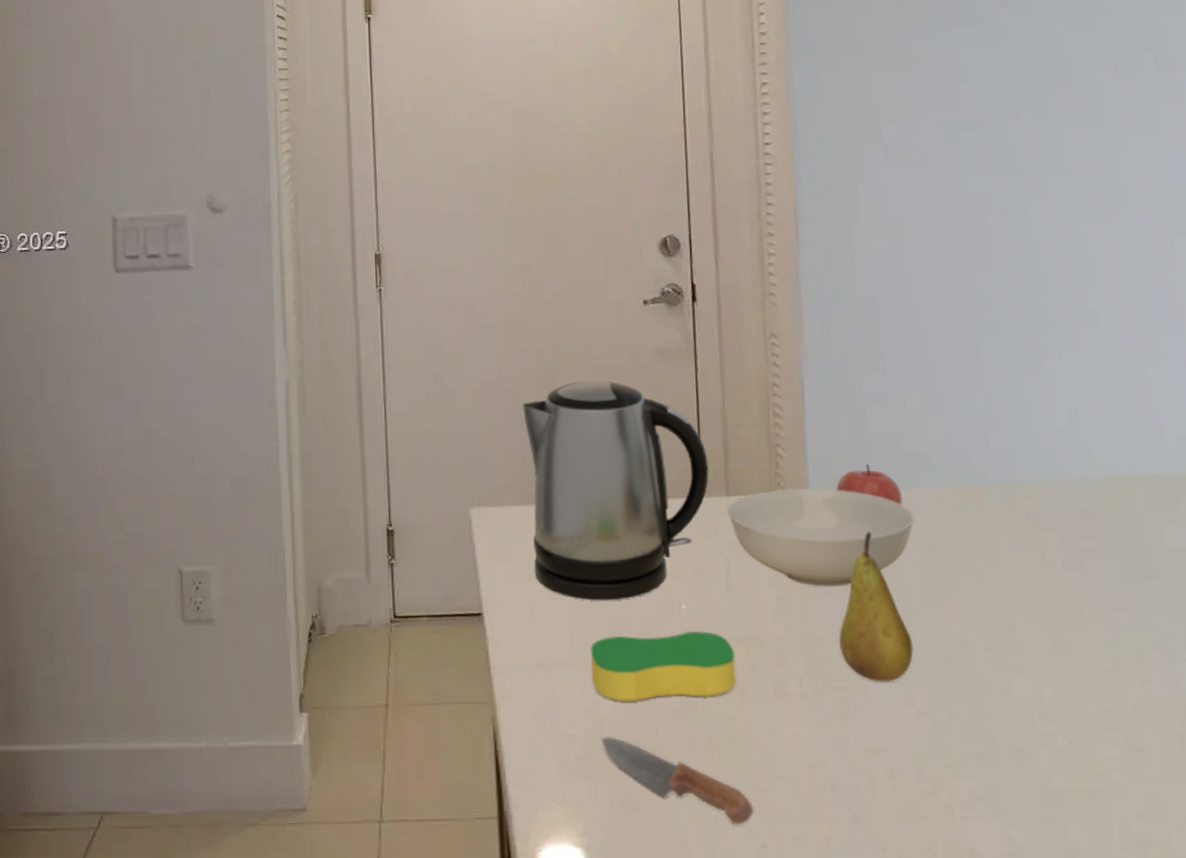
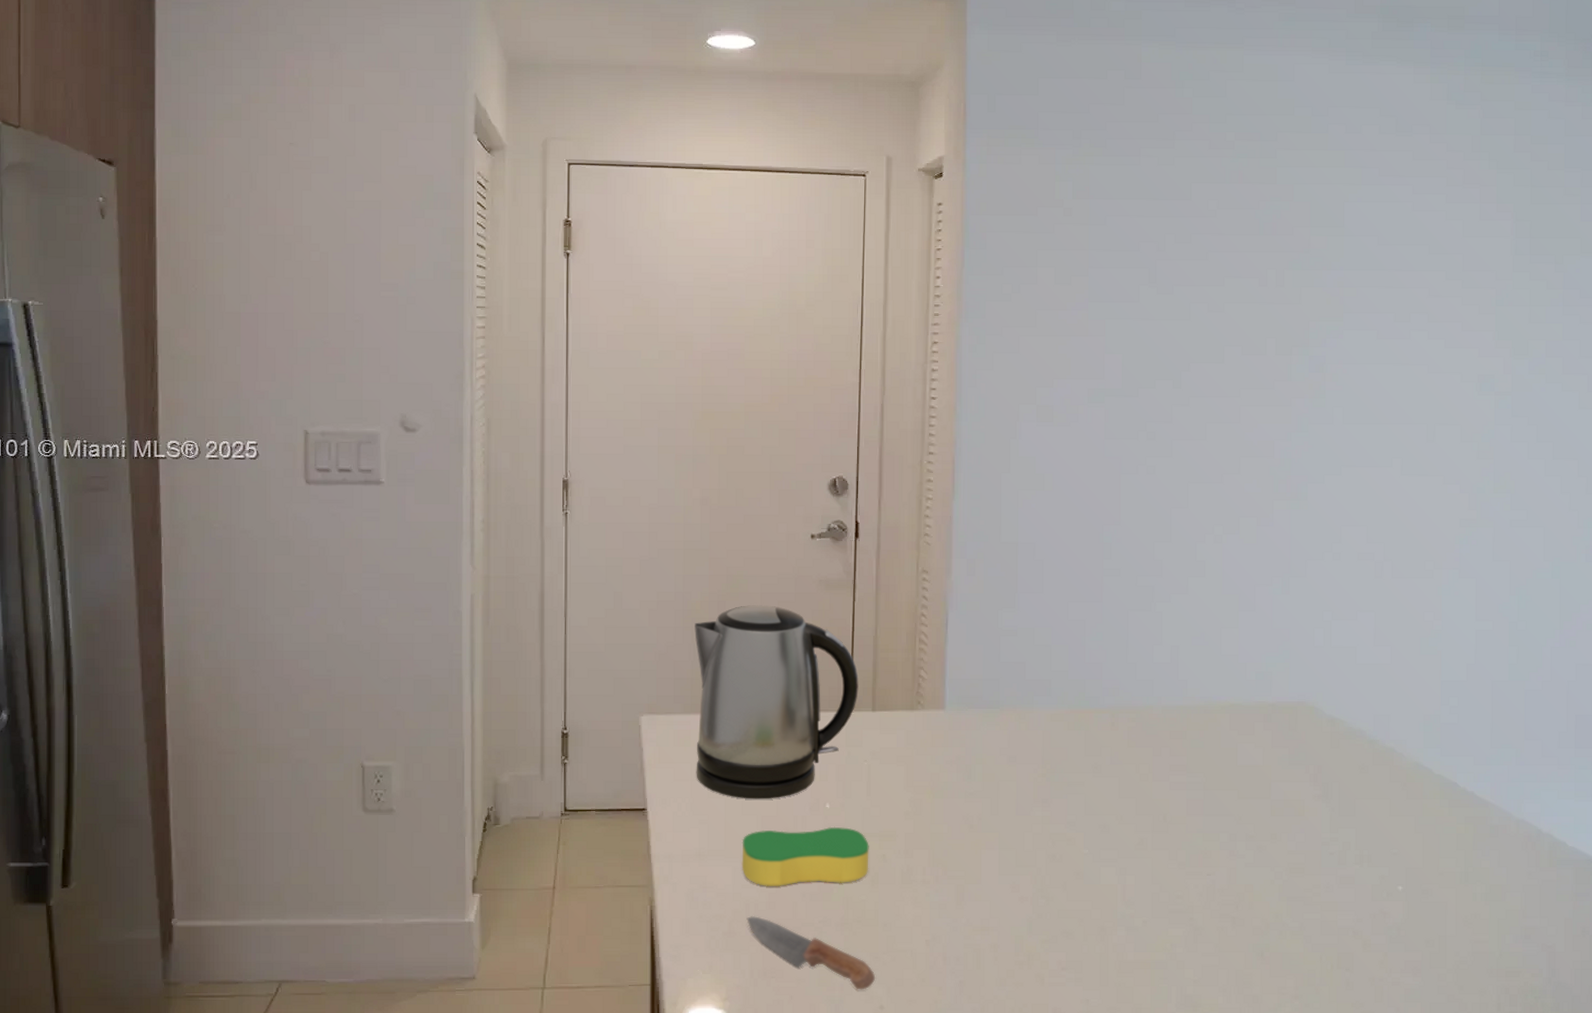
bowl: present [727,488,915,587] -> none [872,706,1034,791]
apple: present [835,463,902,505] -> none [968,686,1024,723]
fruit: present [838,532,914,682] -> none [959,745,1022,872]

